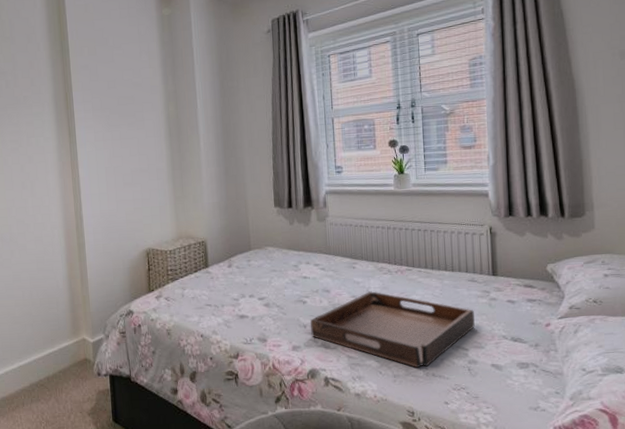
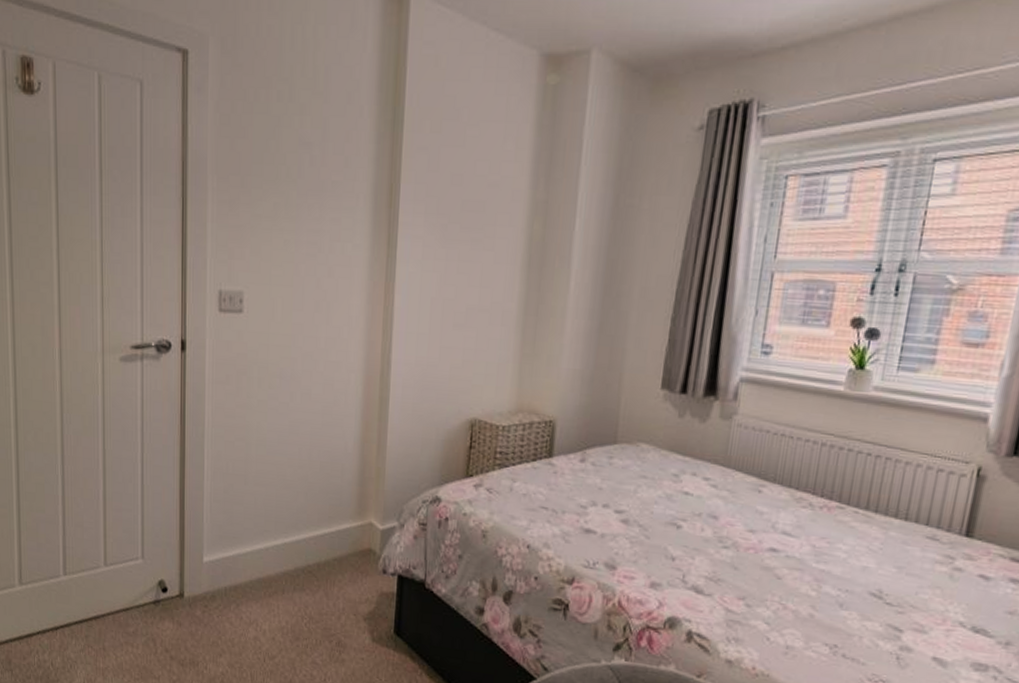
serving tray: present [310,291,475,368] -> none [680,527,925,643]

